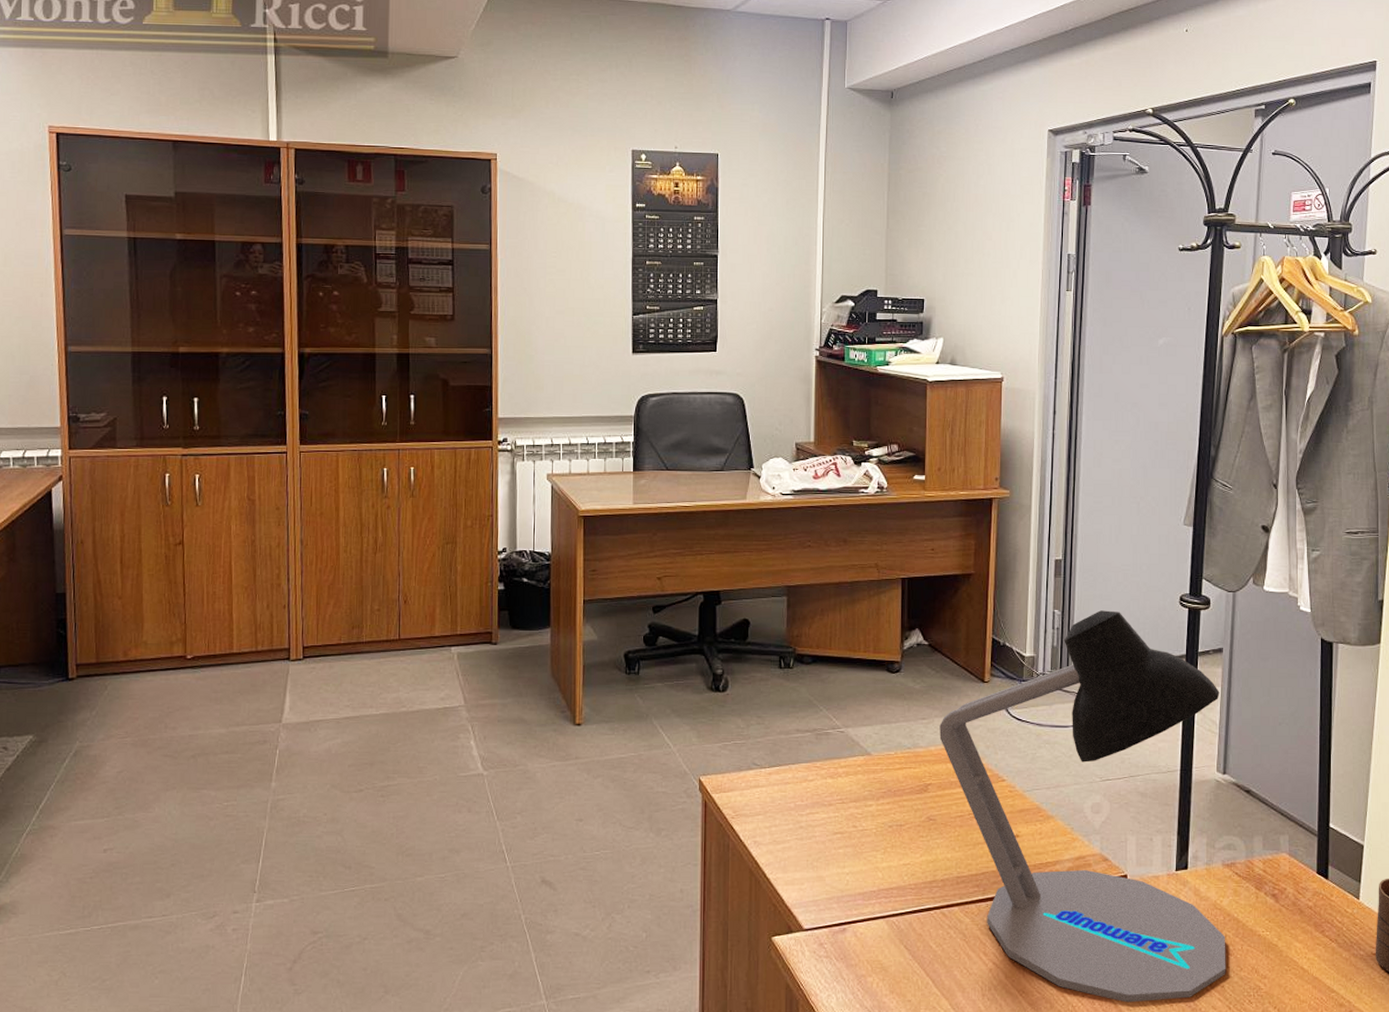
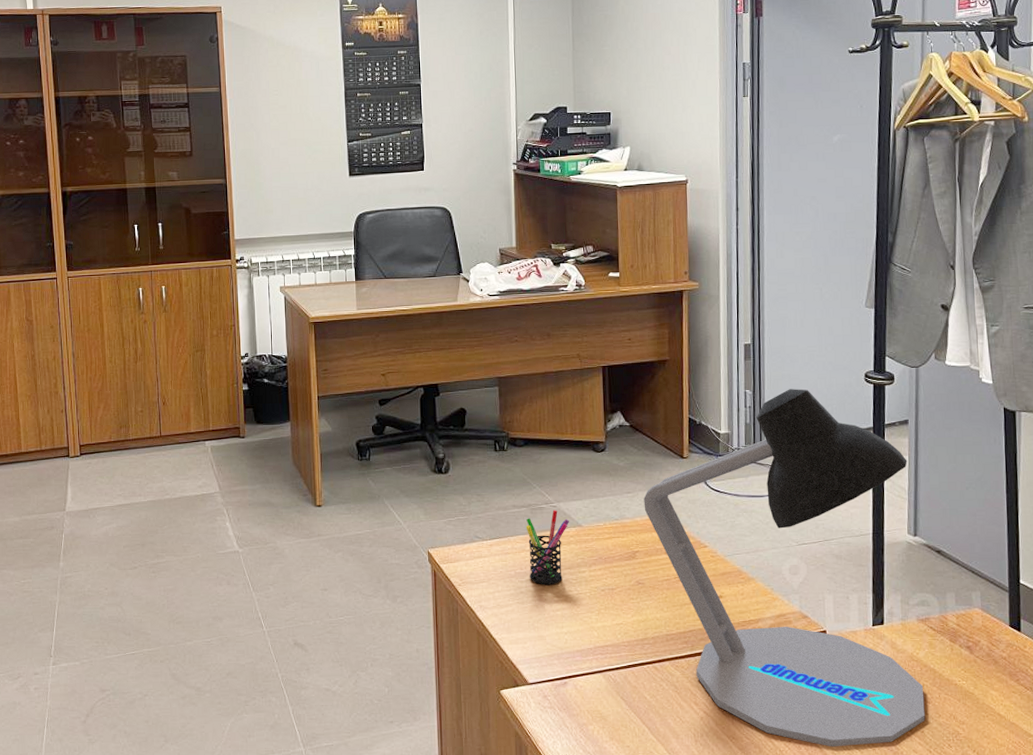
pen holder: none [809,736,857,820] -> present [526,510,569,585]

